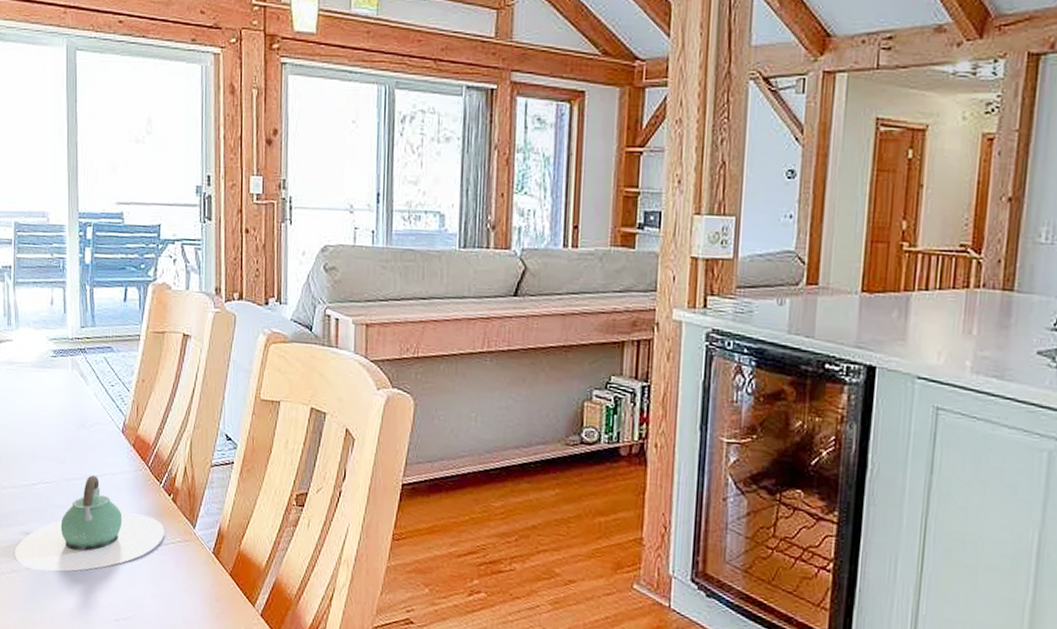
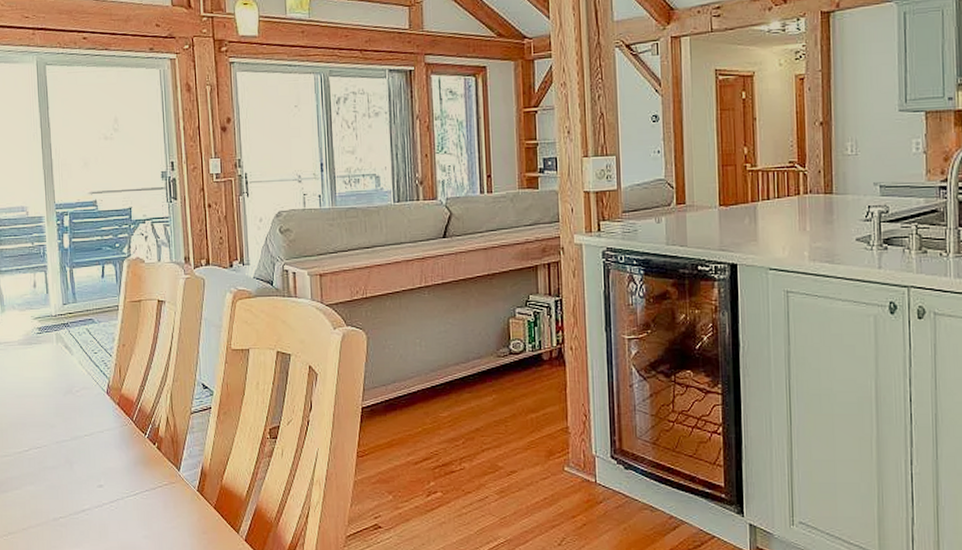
teapot: present [15,475,164,572] -> none [11,435,151,529]

